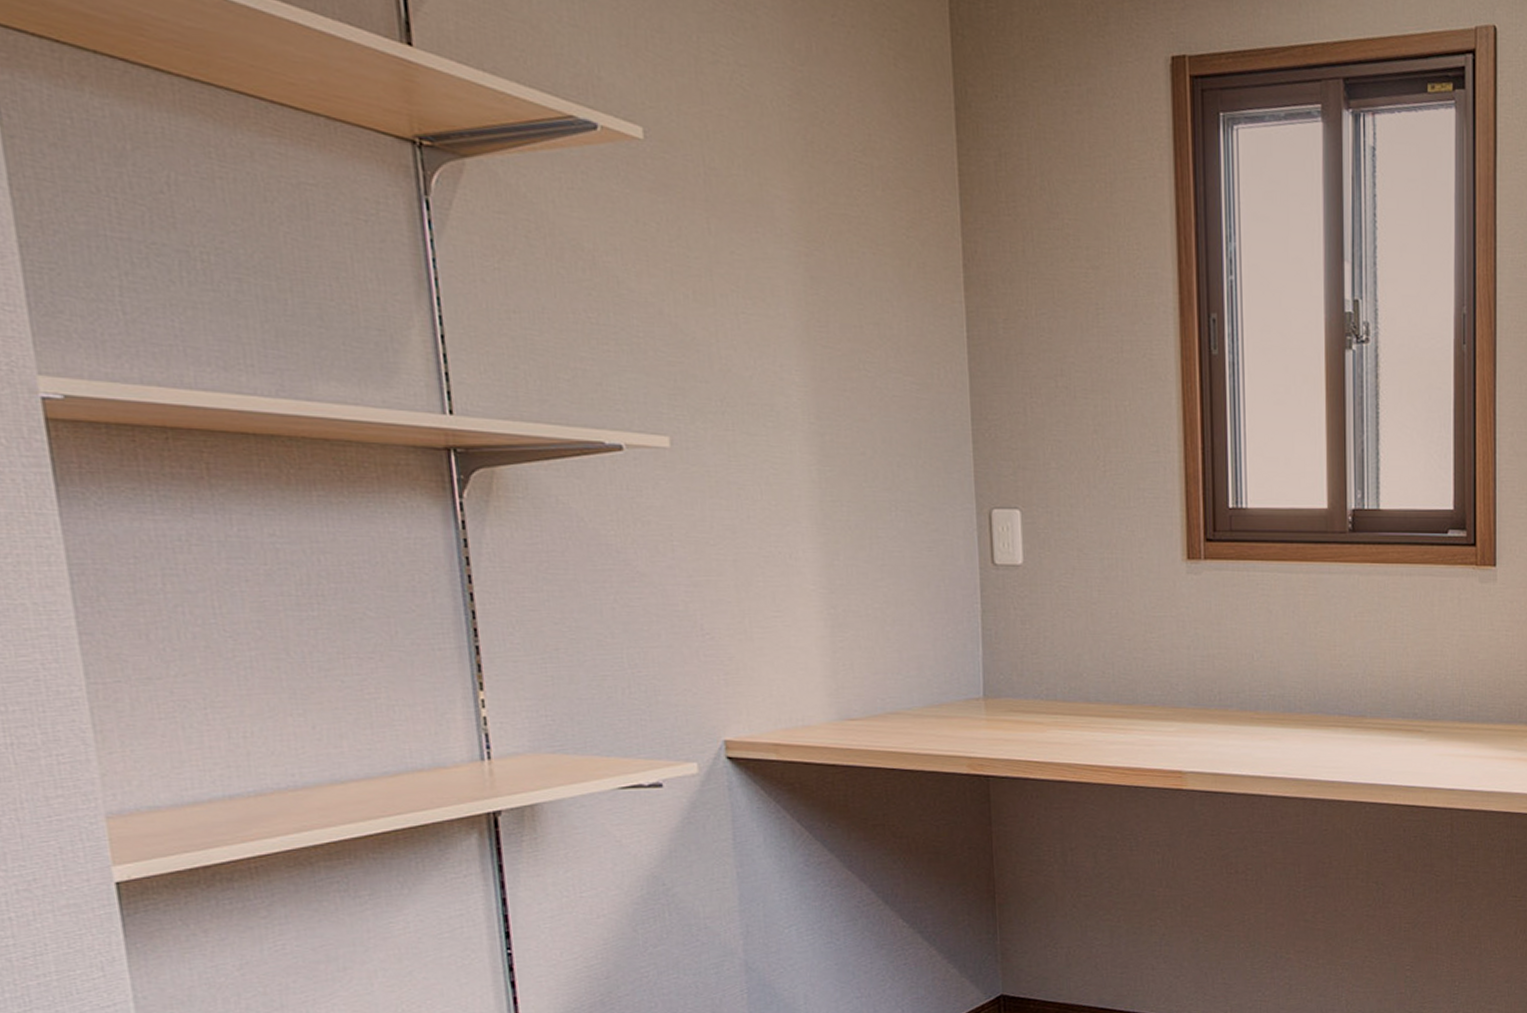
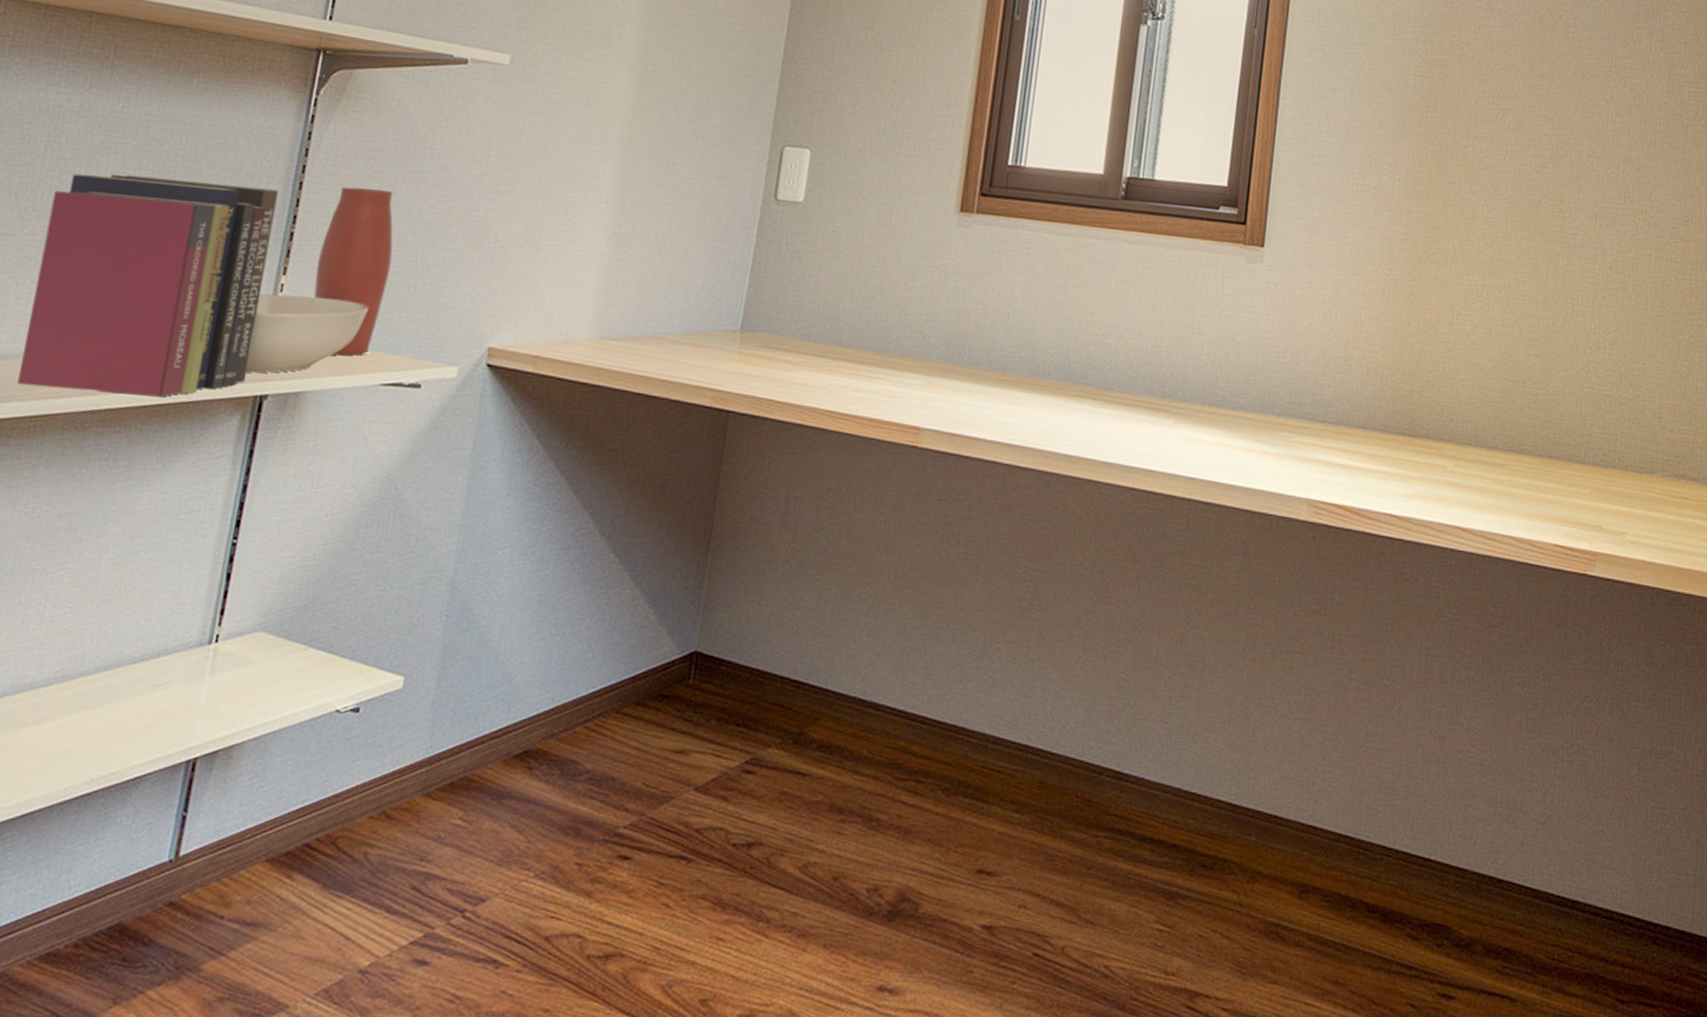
books: none [191,603,471,829] -> present [17,174,279,397]
bowl: none [459,708,585,791] -> present [245,294,369,373]
vase: none [513,593,598,765] -> present [313,187,393,356]

